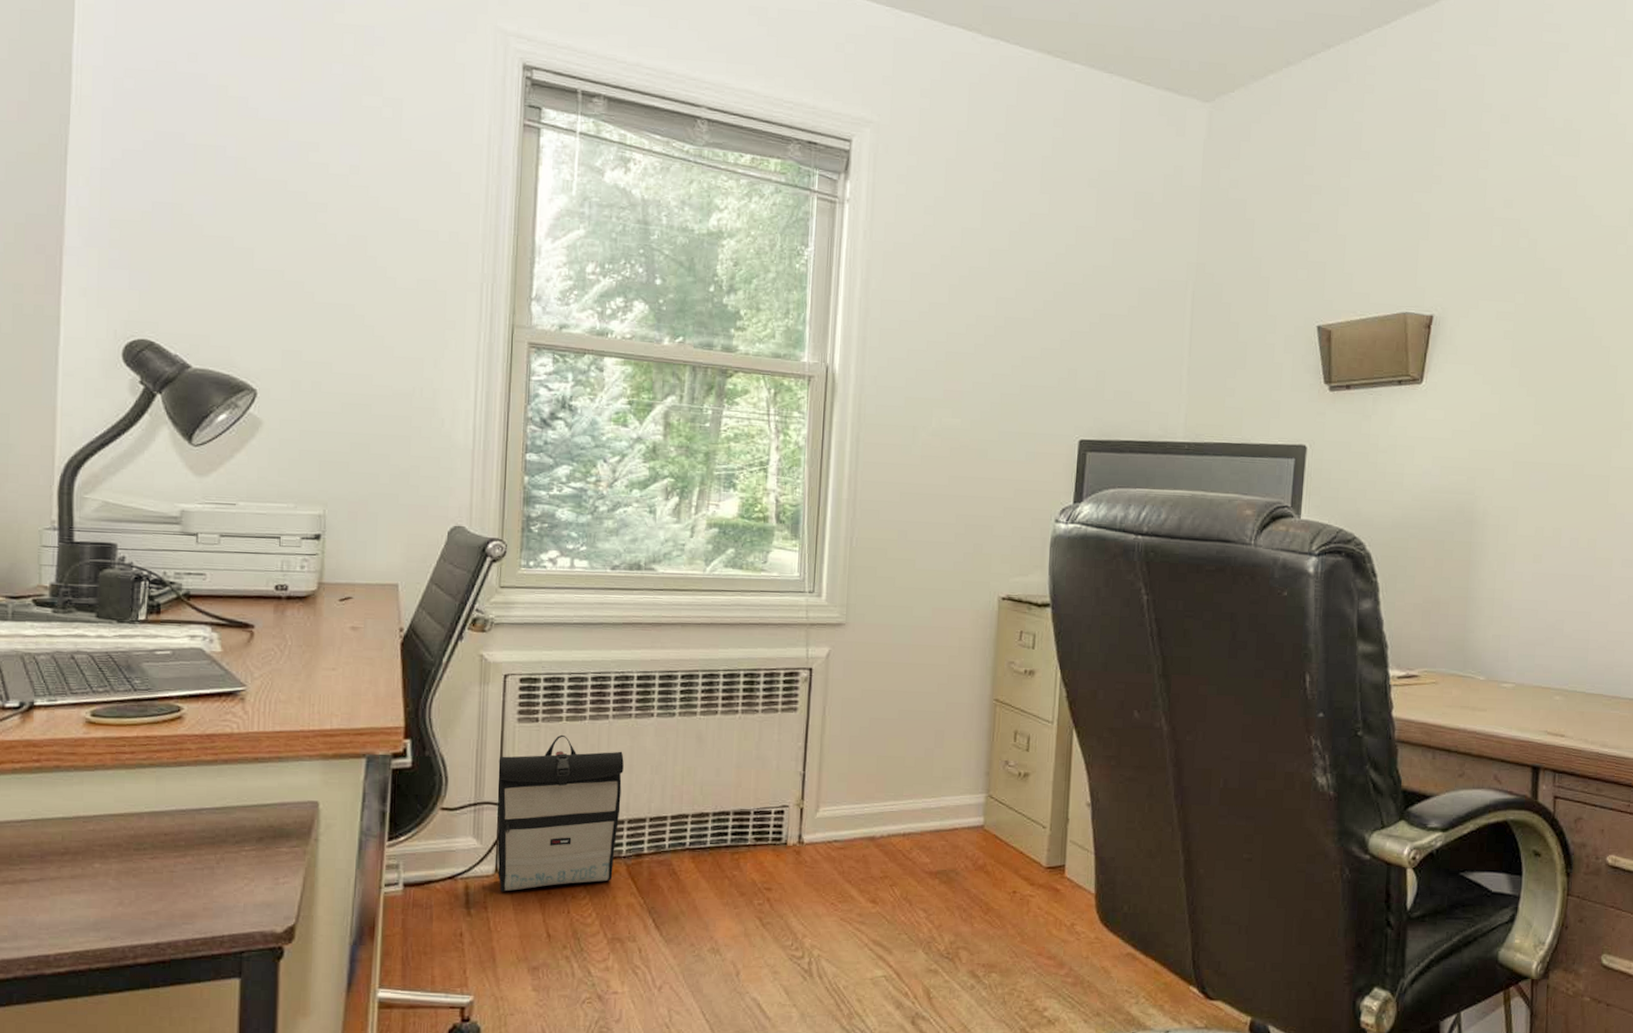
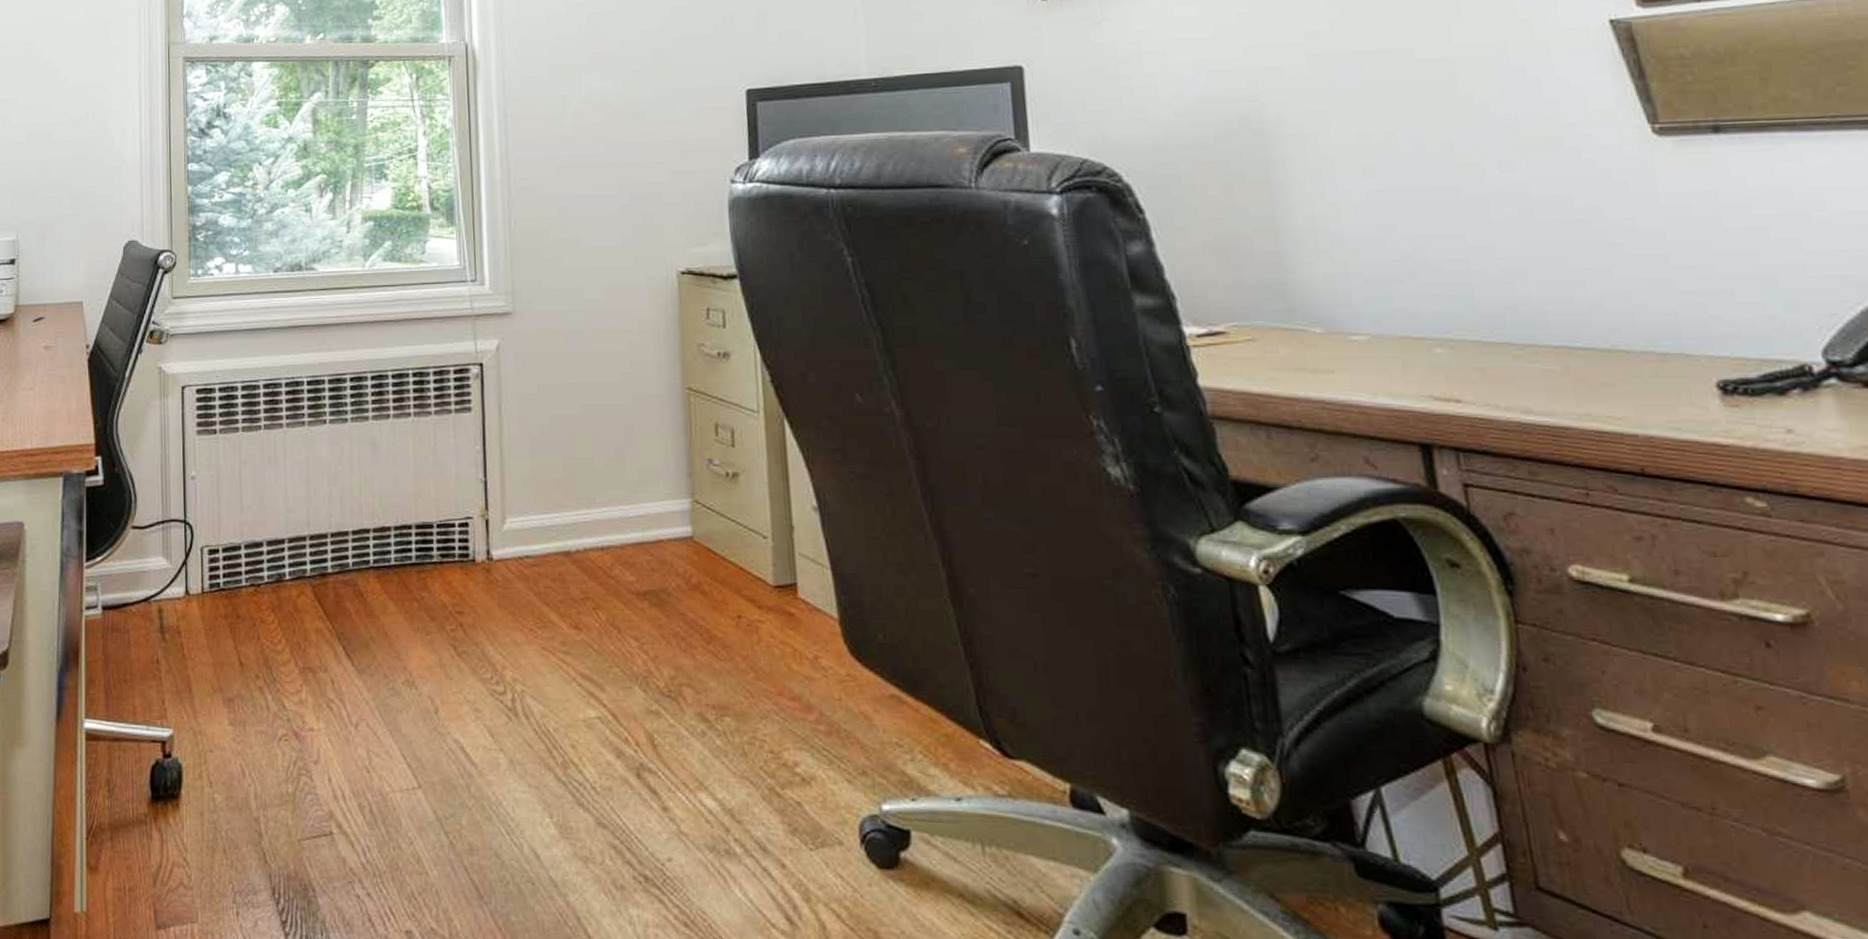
backpack: present [497,734,624,892] -> none [182,446,301,615]

